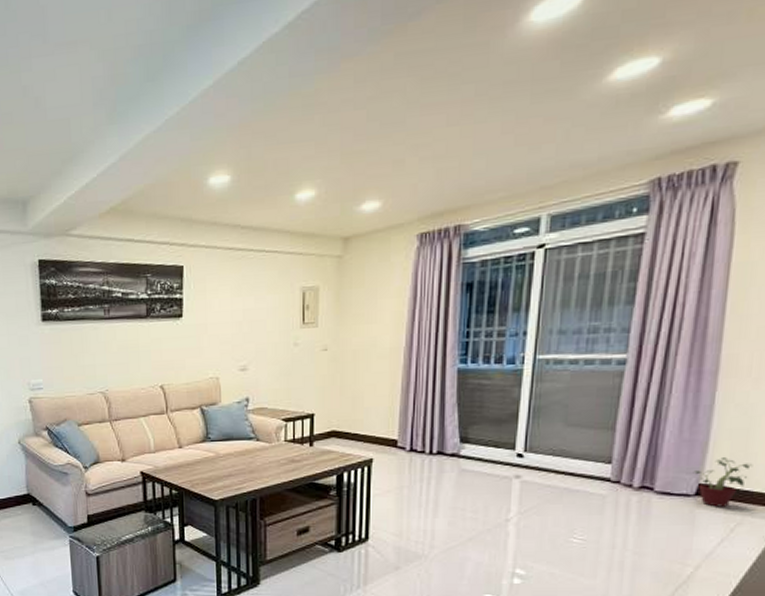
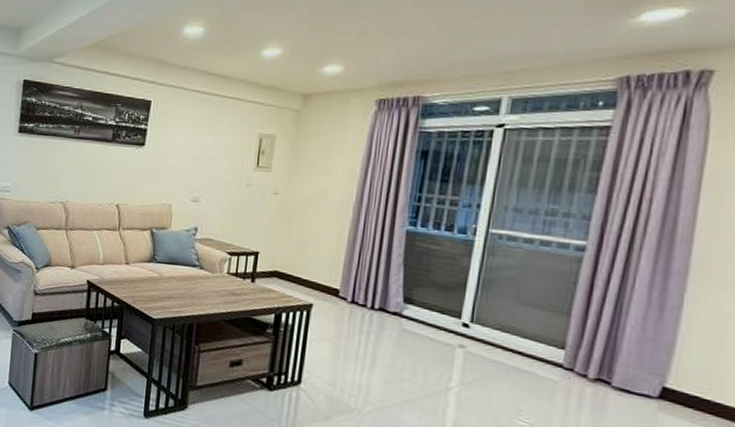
potted plant: present [693,457,753,507] -> none [656,363,727,417]

